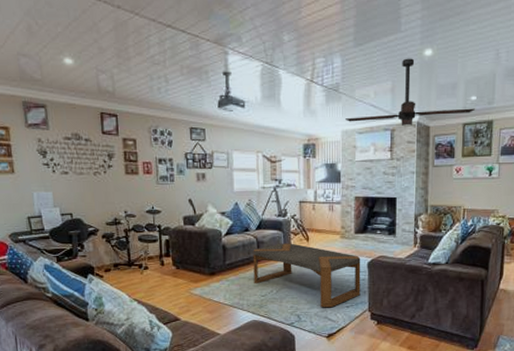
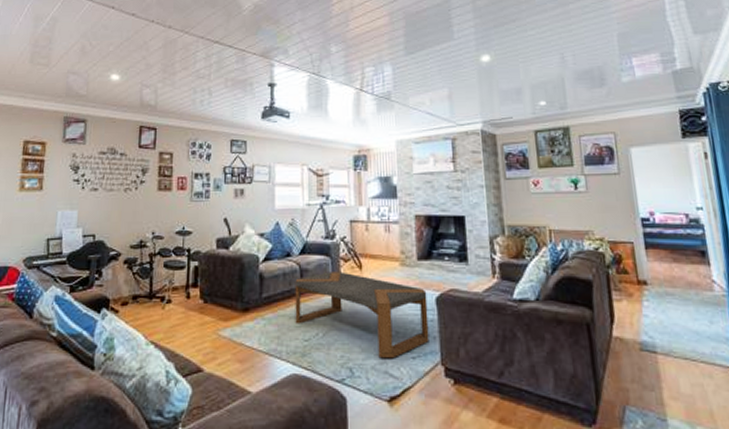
ceiling fan: present [346,58,476,126] -> none [400,64,547,134]

